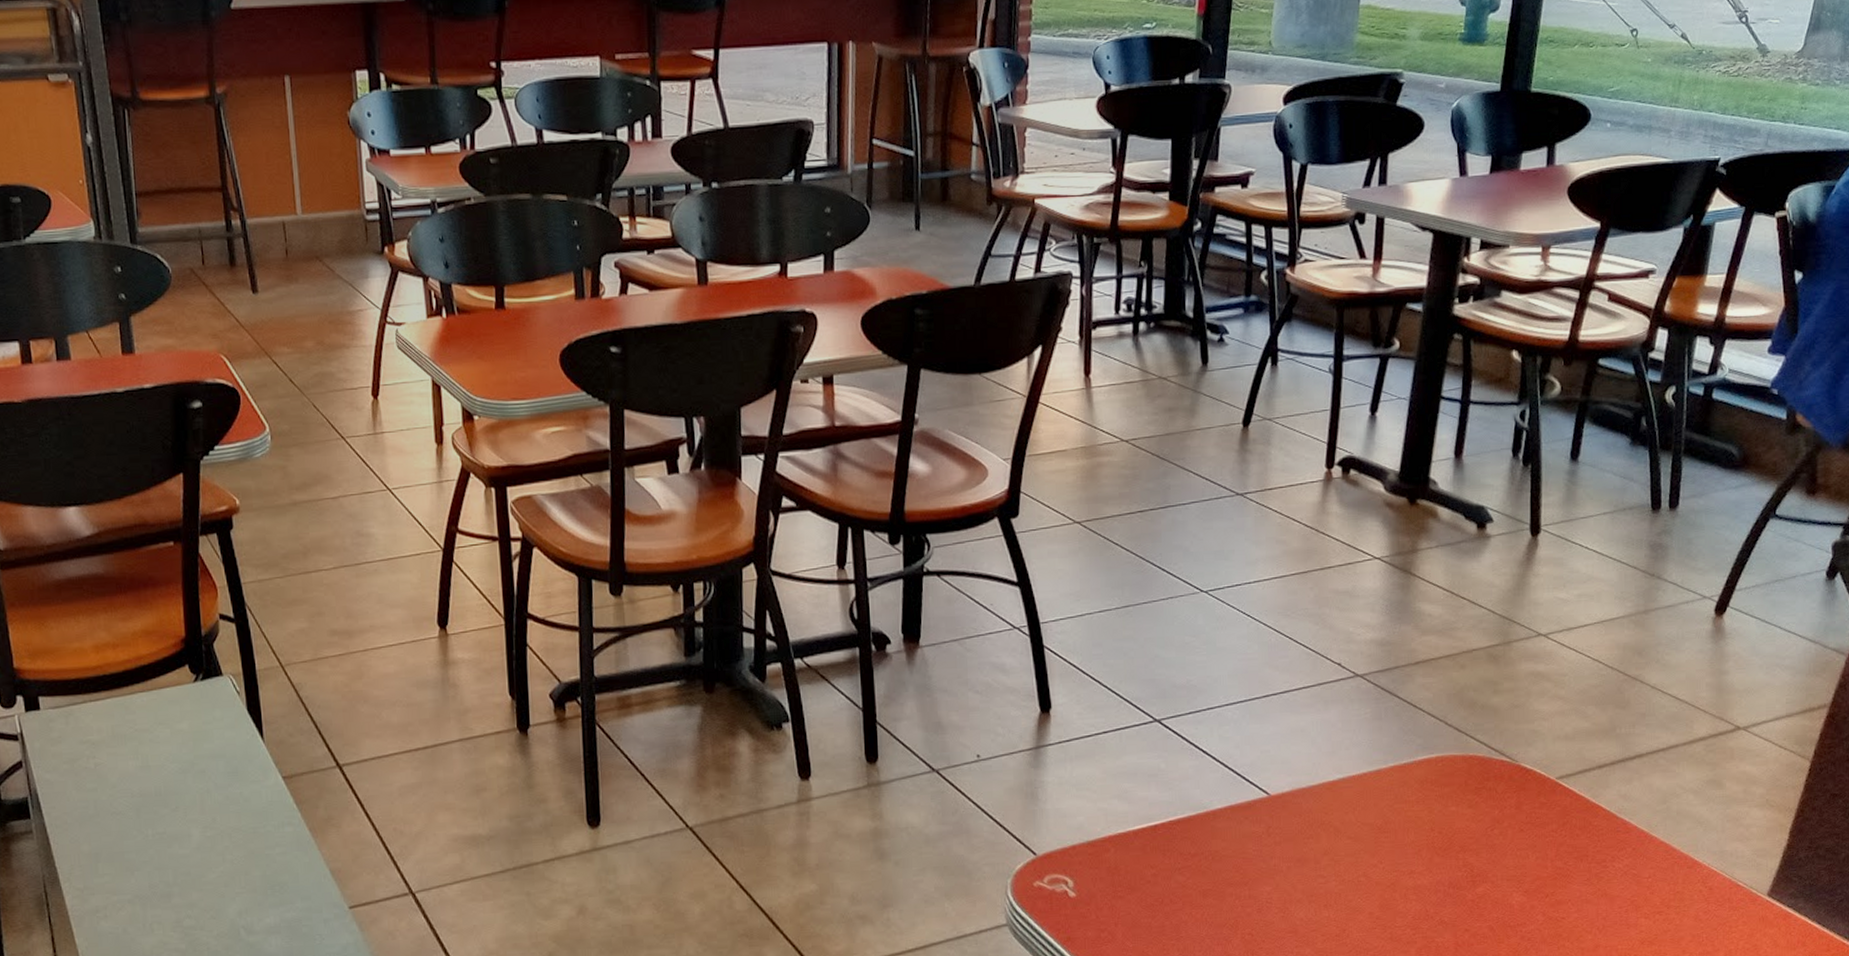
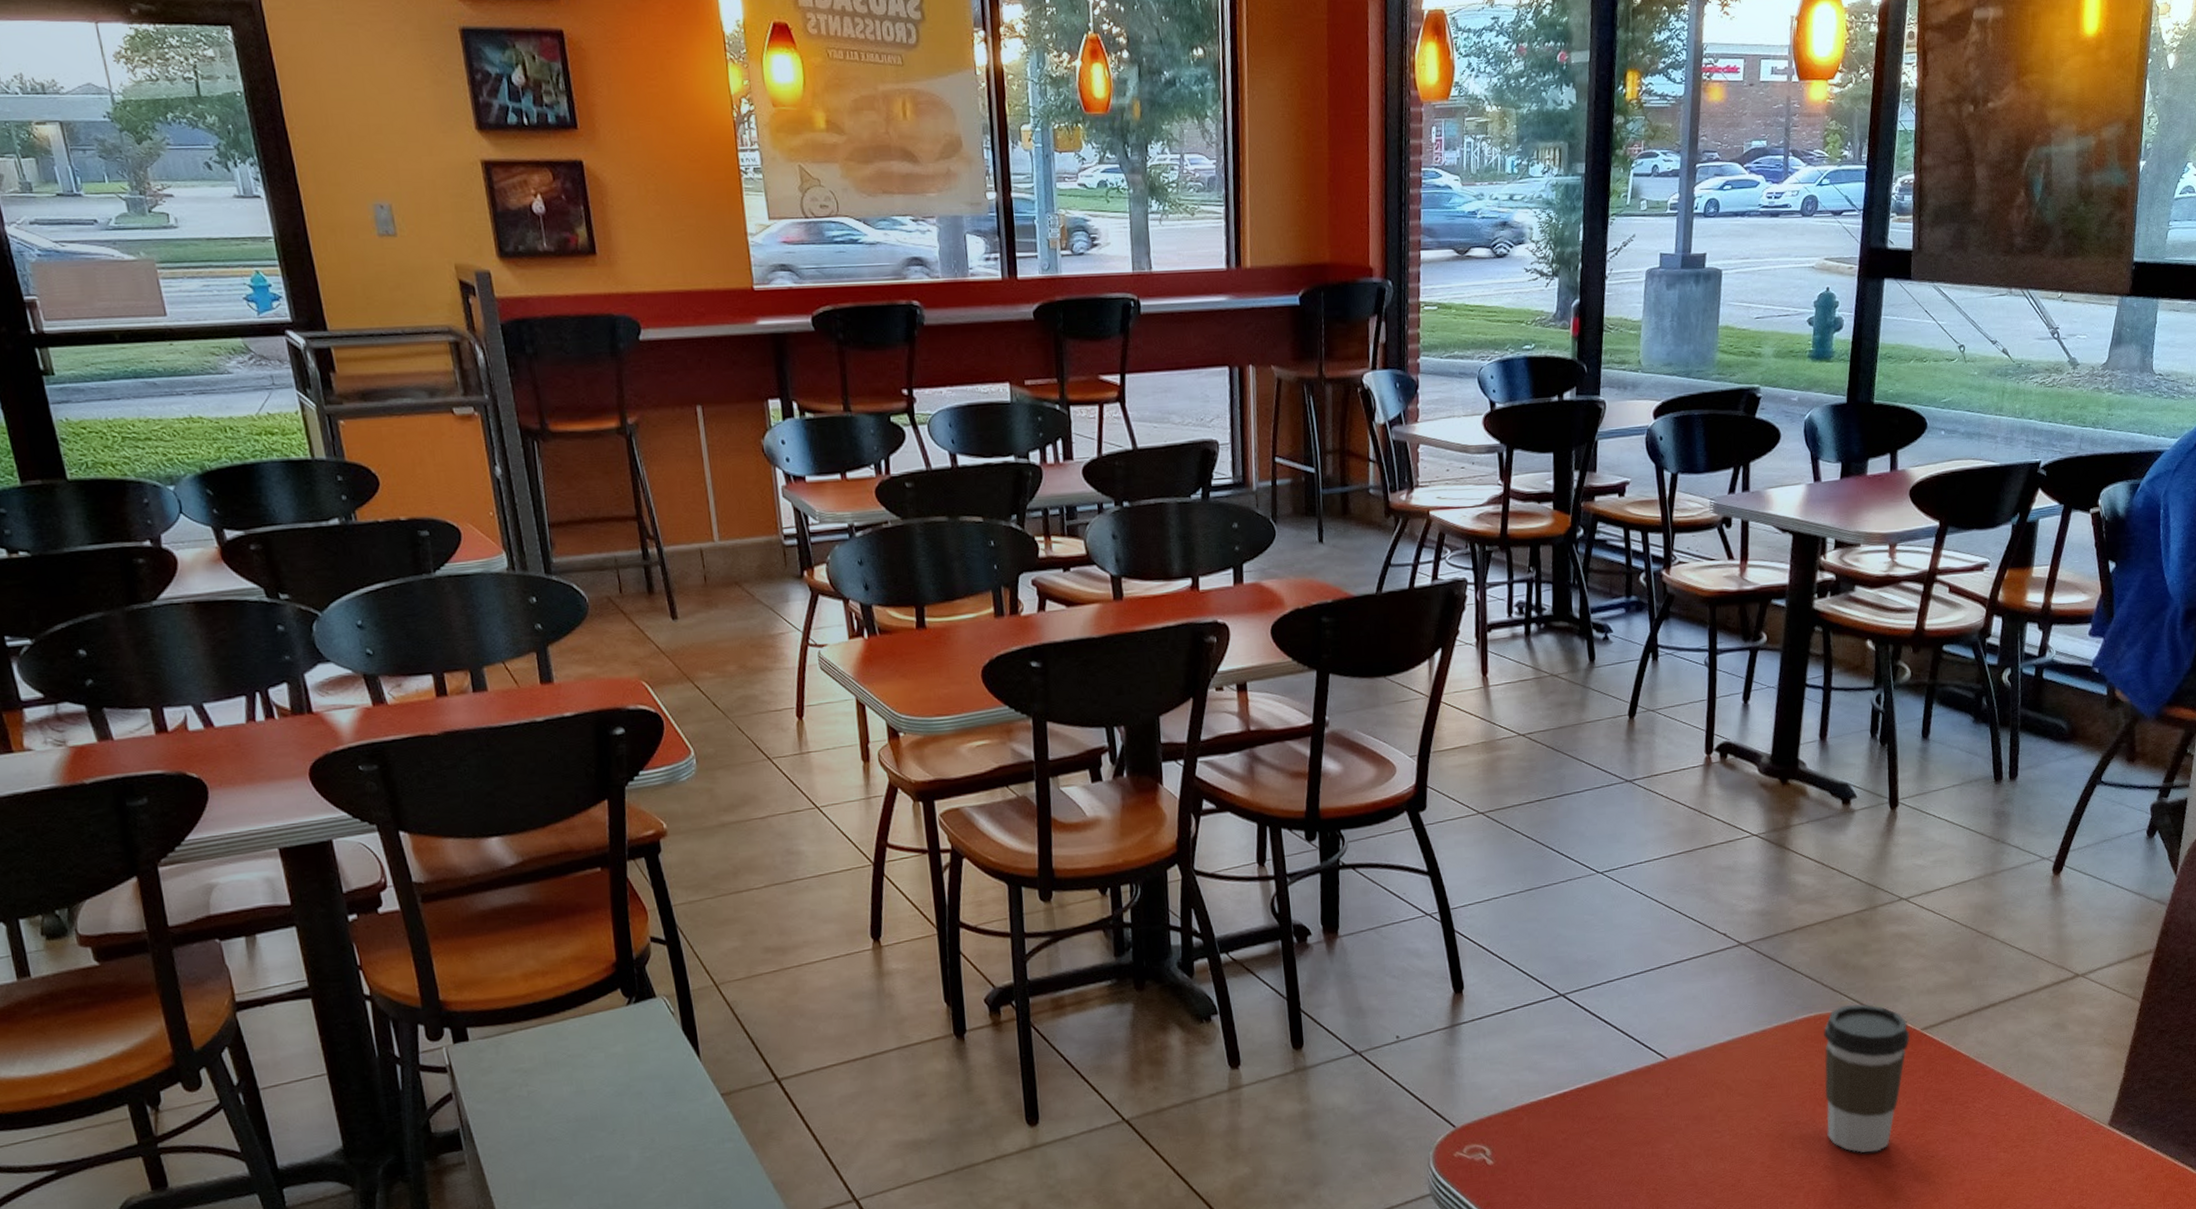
coffee cup: none [1444,747,1543,909] -> present [1824,1004,1910,1153]

